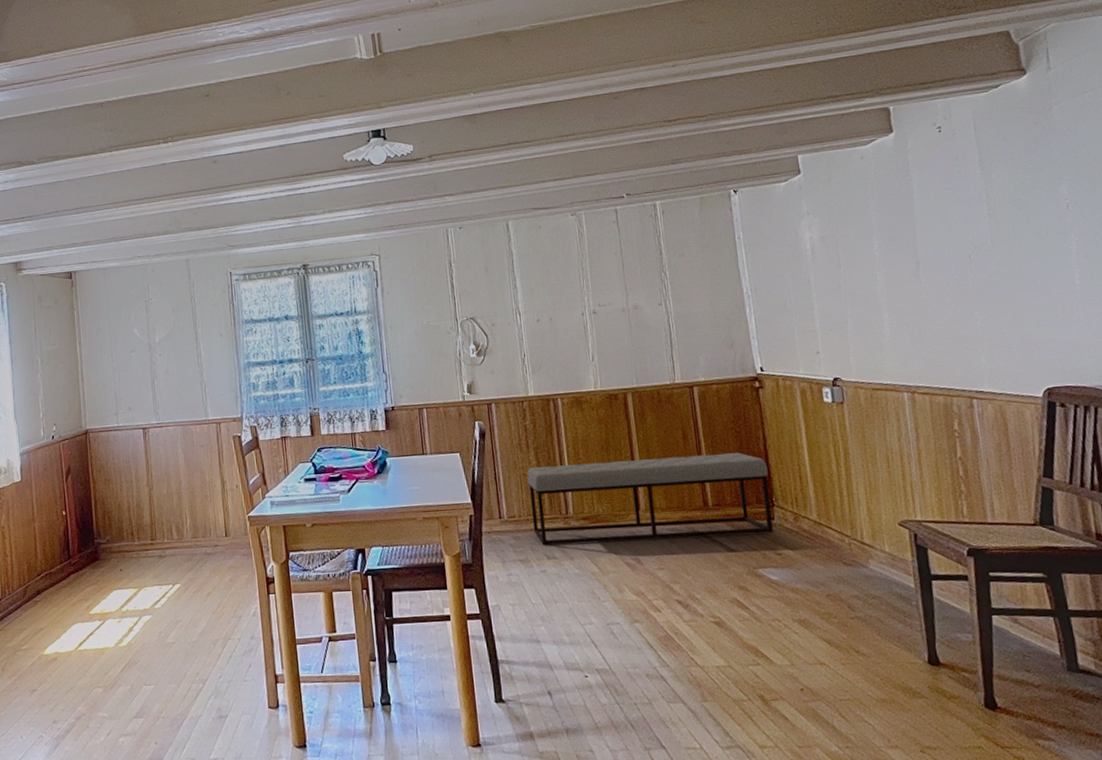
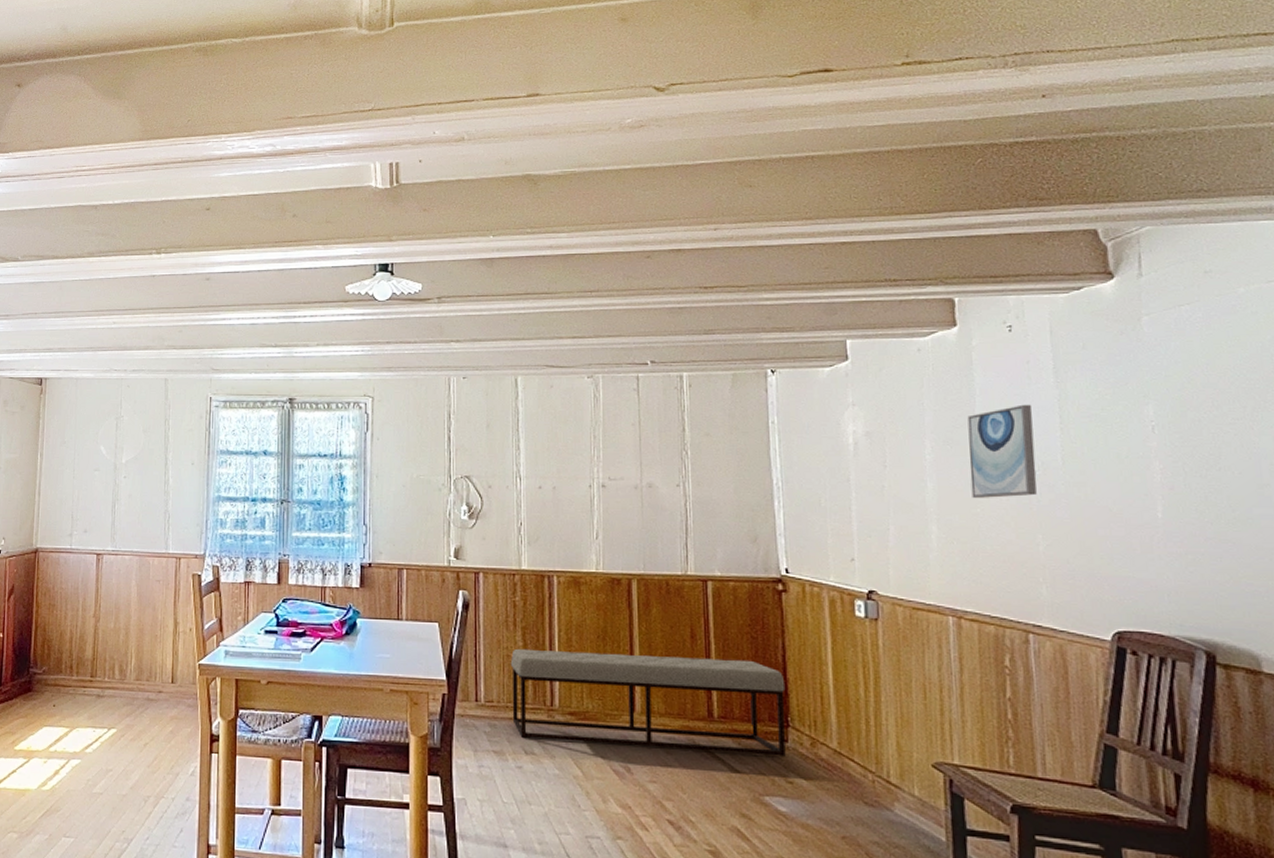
wall art: none [908,196,972,285] -> present [967,404,1037,498]

